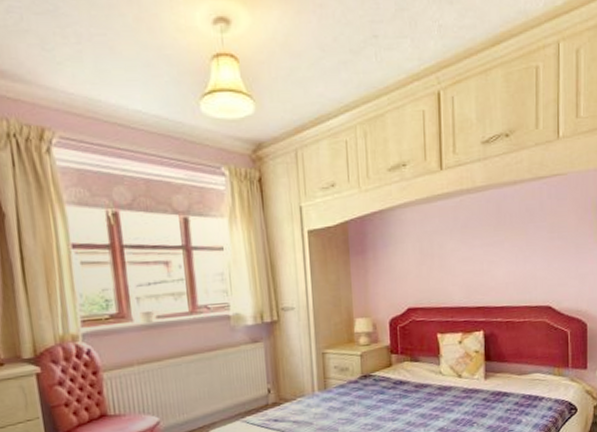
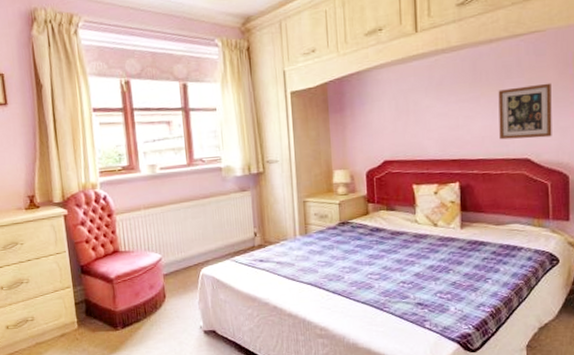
picture frame: none [522,228,572,286] -> present [498,83,552,140]

